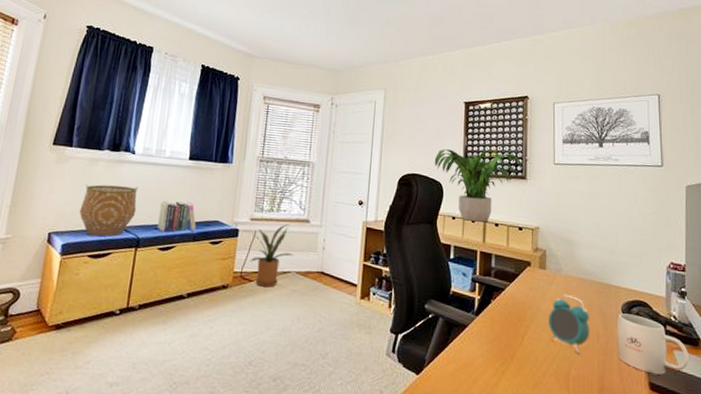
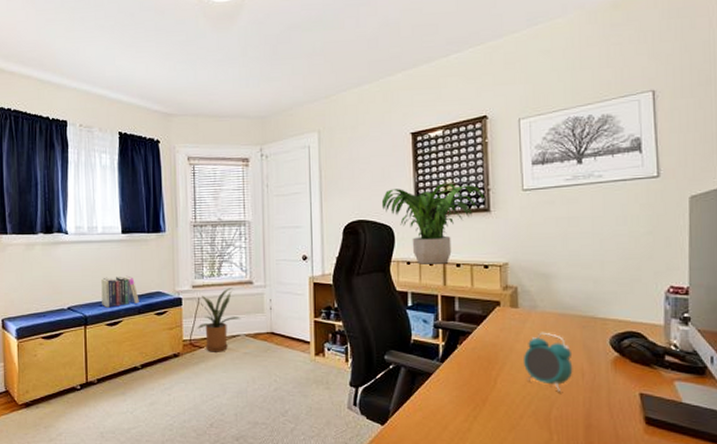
basket: present [79,184,139,237] -> none [26,266,79,319]
mug: present [617,313,690,375] -> none [604,347,694,408]

